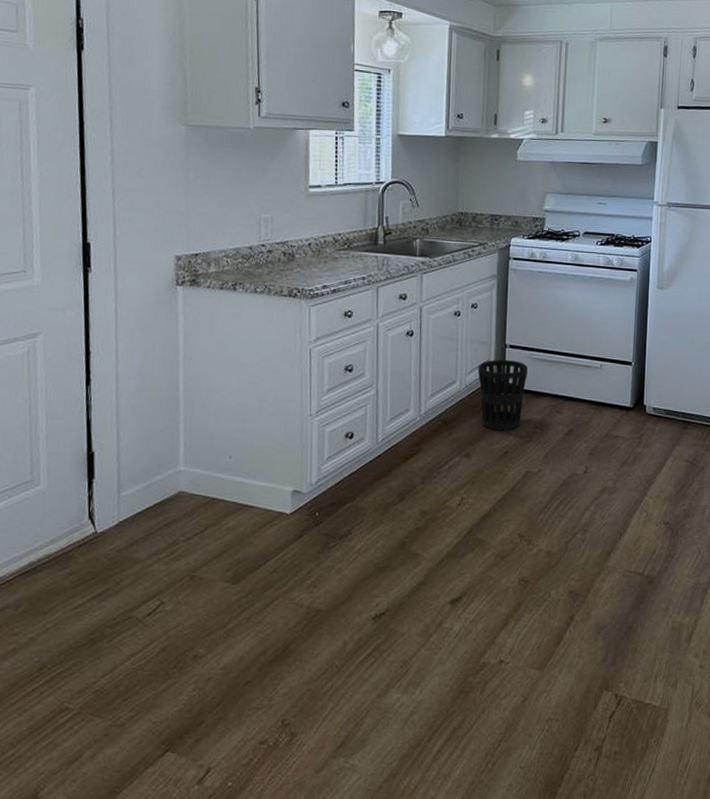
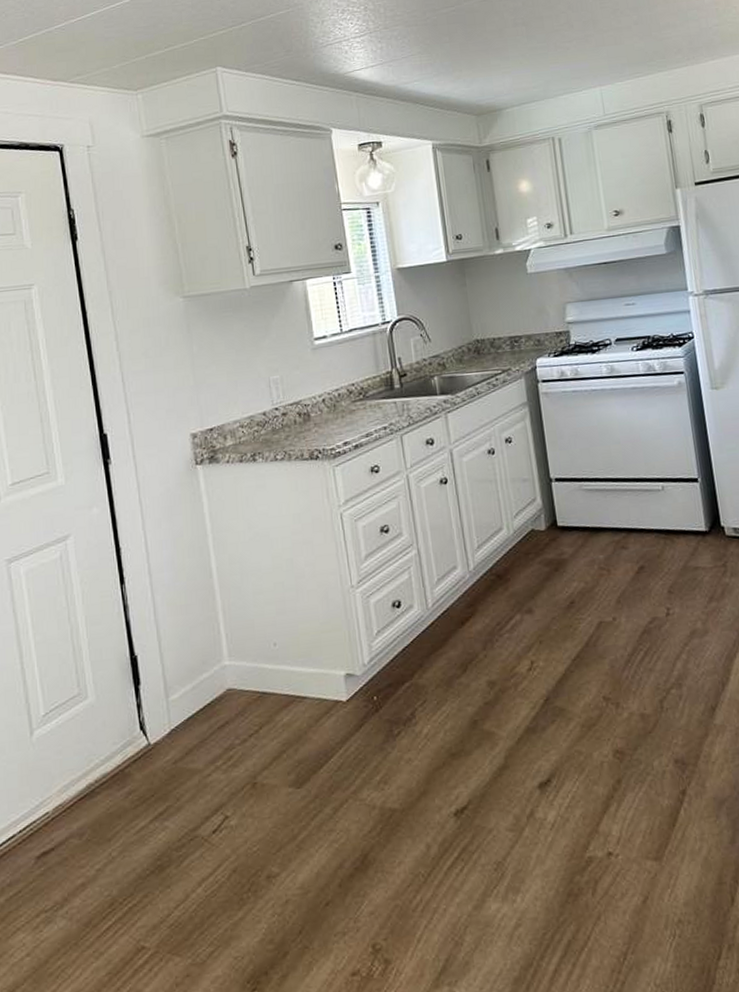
wastebasket: present [477,359,528,431] -> none [523,495,583,579]

